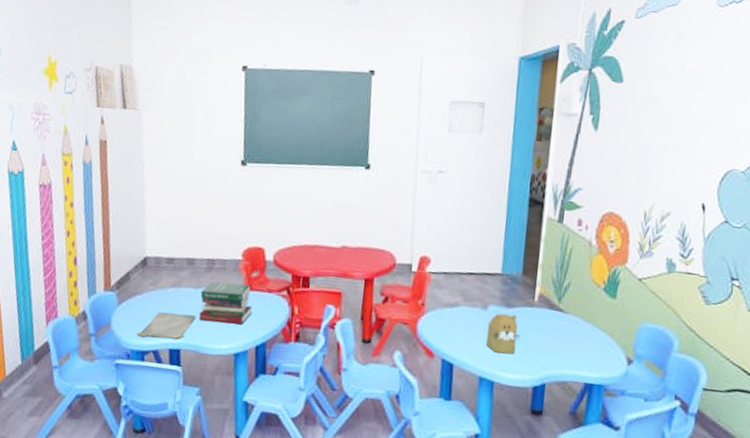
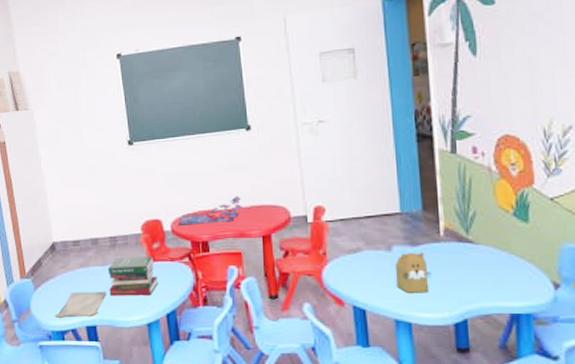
puzzle: none [282,234,350,260] -> present [179,196,242,225]

